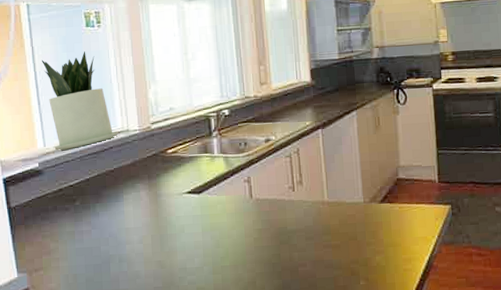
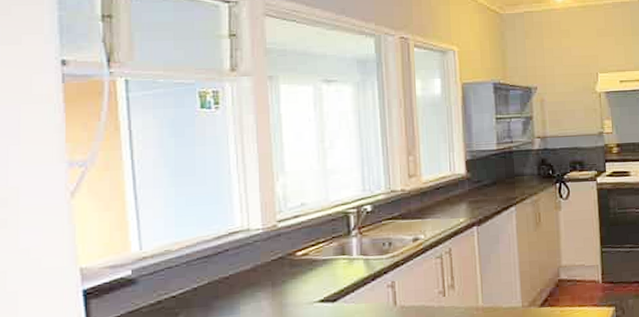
planter: present [41,51,119,151] -> none [141,137,238,255]

